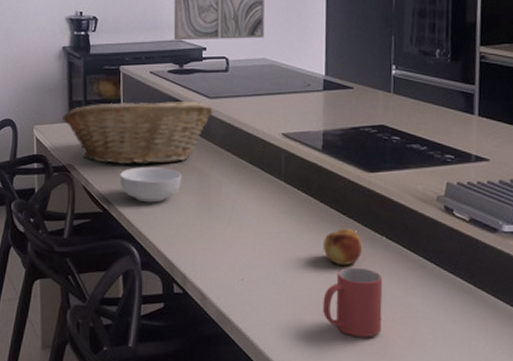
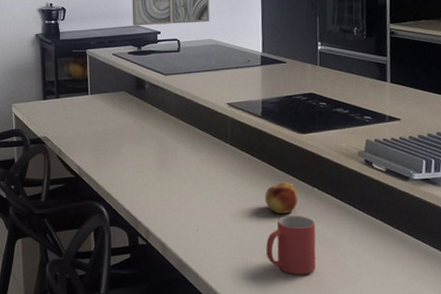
fruit basket: present [62,100,213,165] -> none [37,77,168,135]
cereal bowl: present [120,166,181,203] -> none [89,135,142,168]

